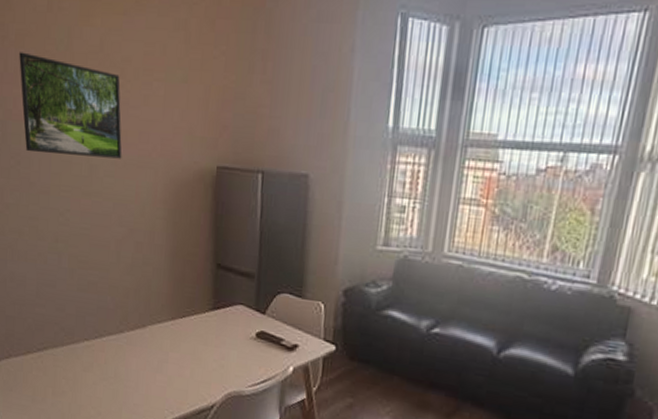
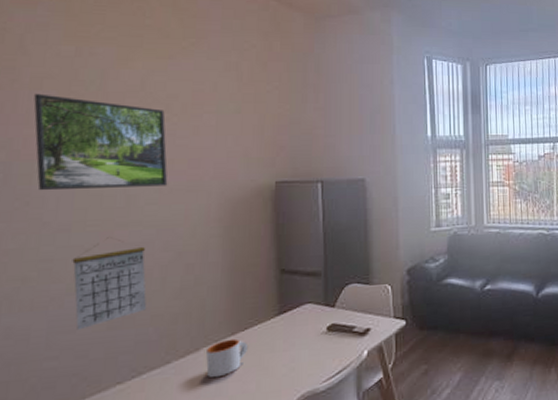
calendar: none [51,204,106,287] -> present [72,237,147,331]
mug: none [150,322,186,356] -> present [206,338,249,378]

